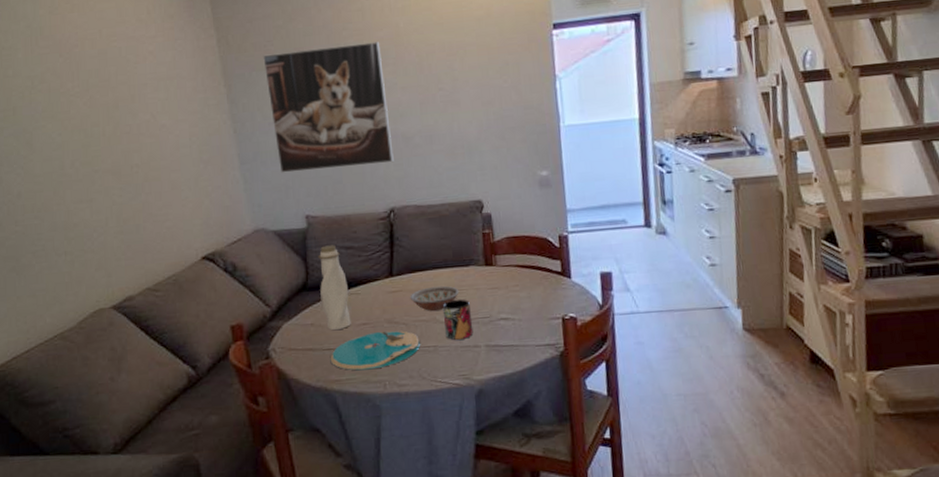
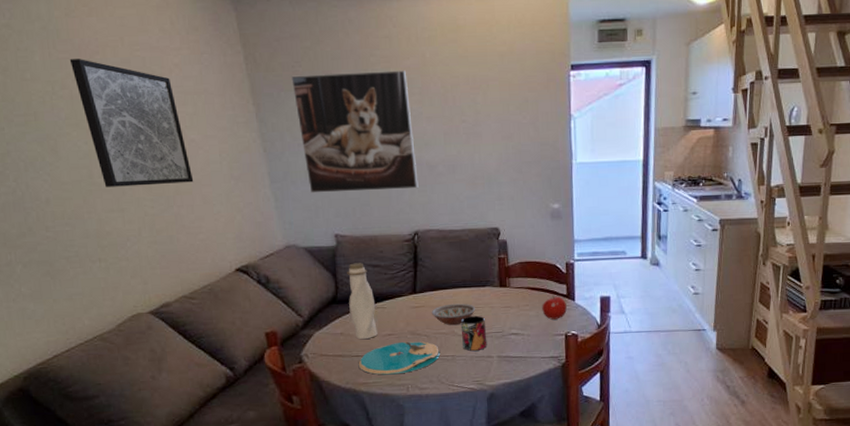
wall art: none [50,53,163,178] -> present [69,59,194,187]
fruit: none [534,272,563,301] -> present [542,295,567,320]

